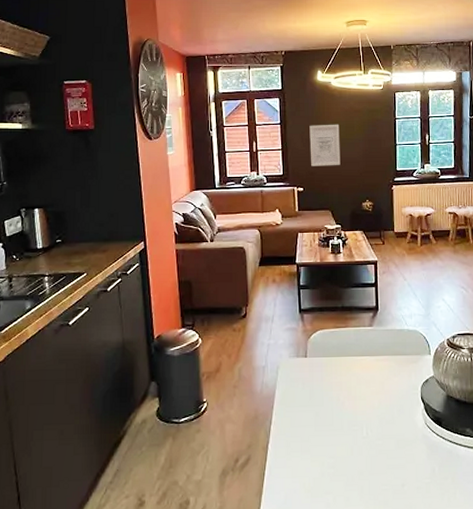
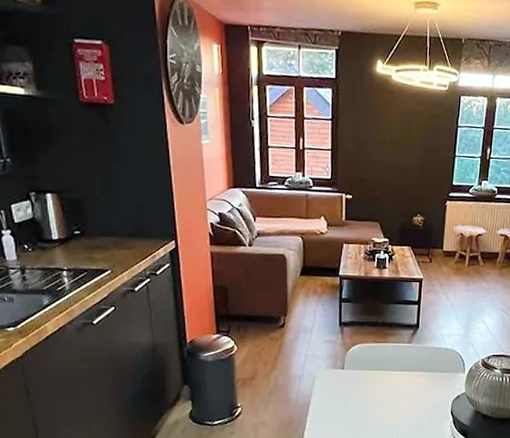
wall art: present [309,124,341,166] -> none [362,124,397,174]

